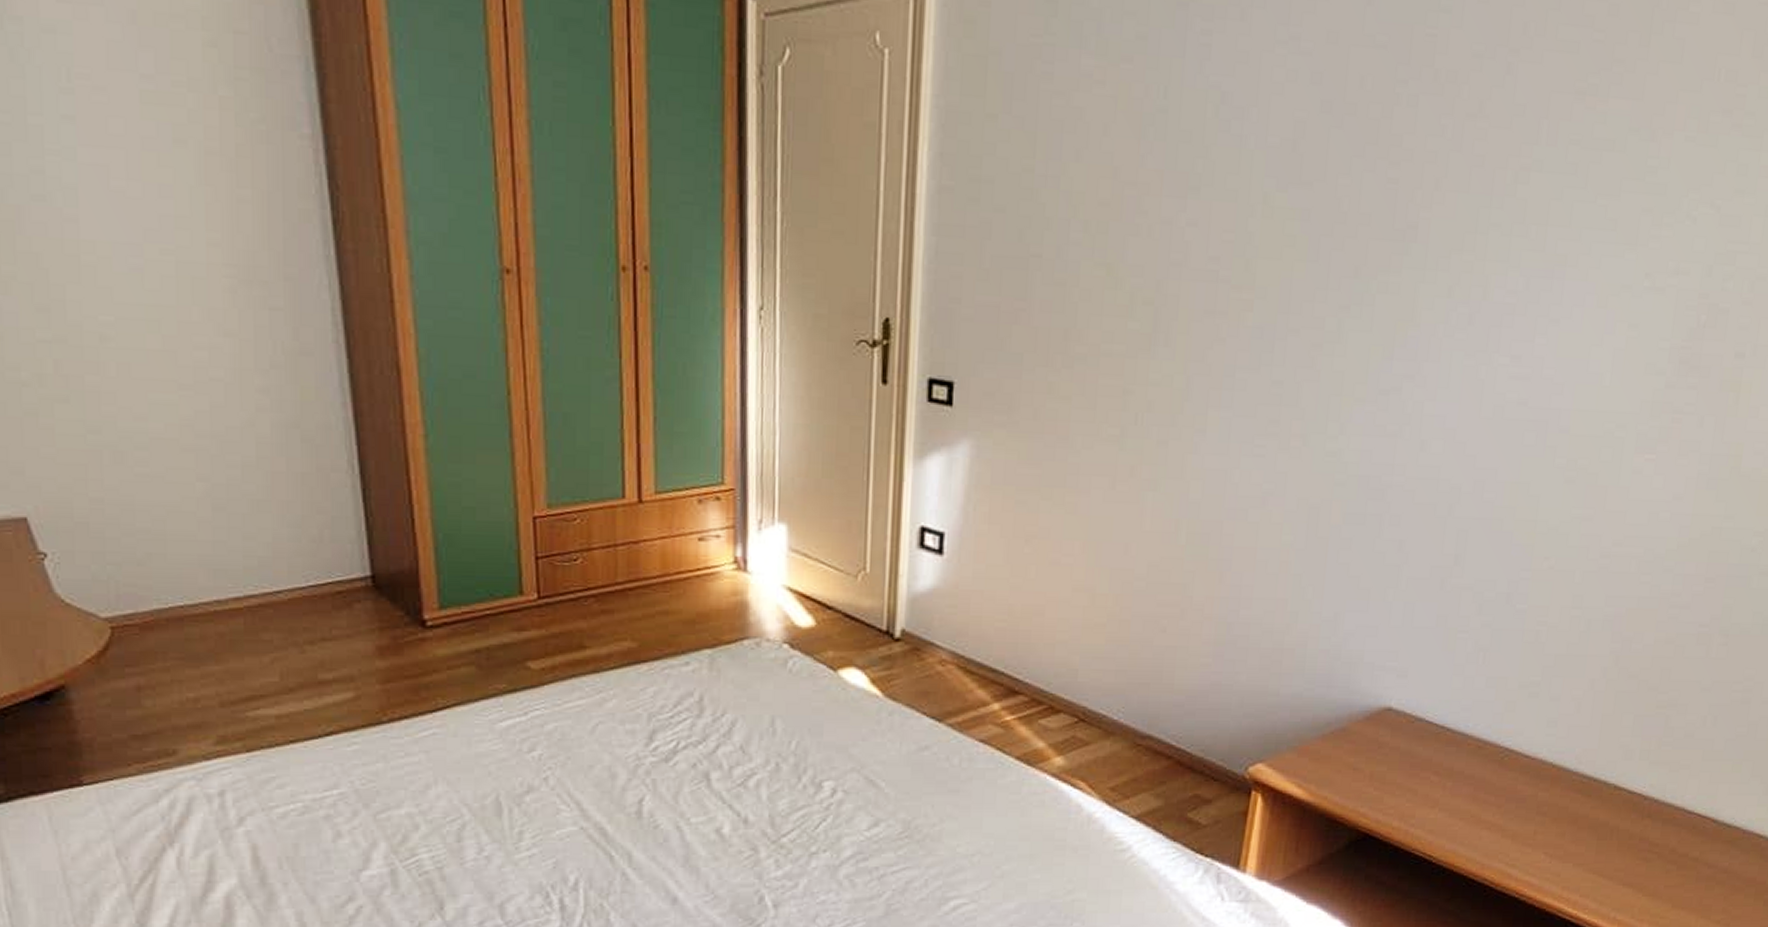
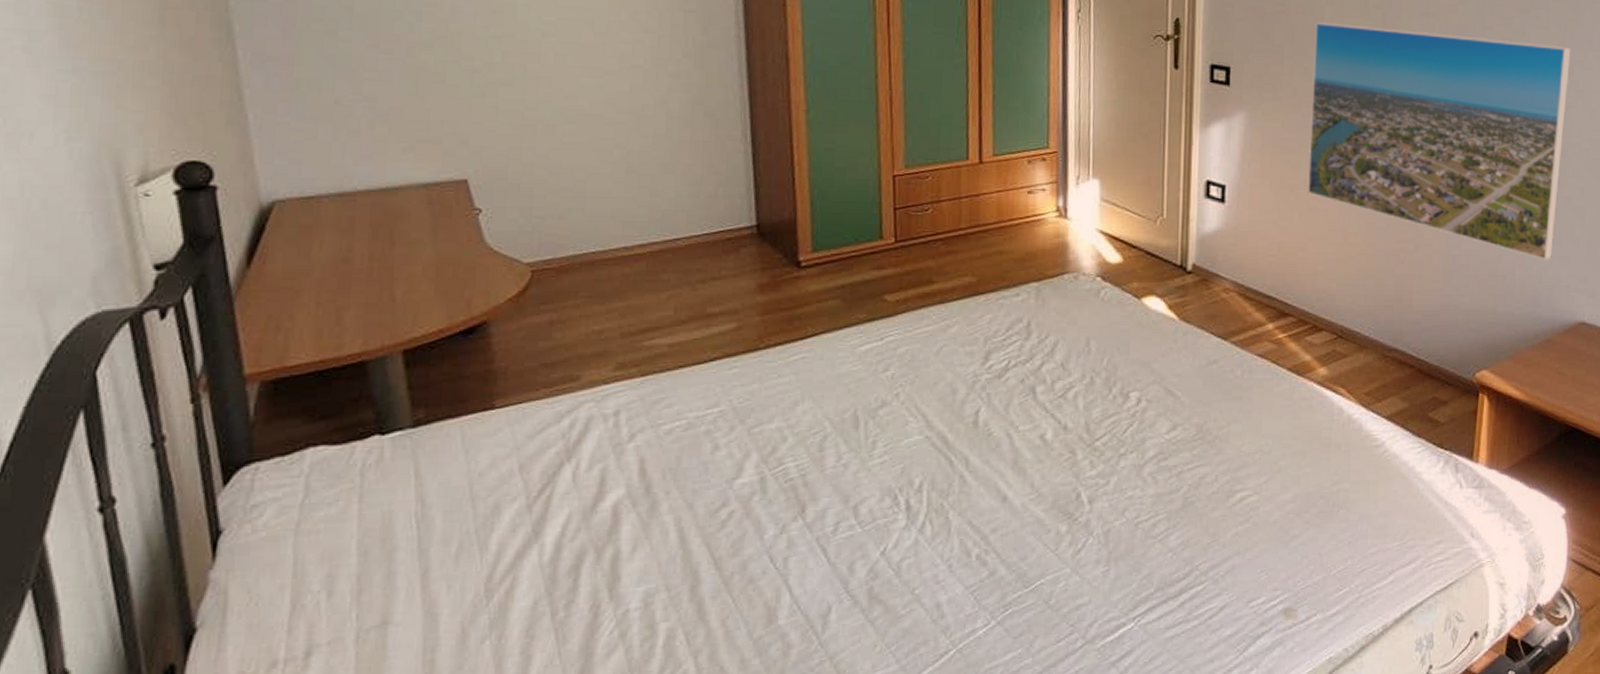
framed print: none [1047,323,1401,631] -> present [1307,22,1571,260]

